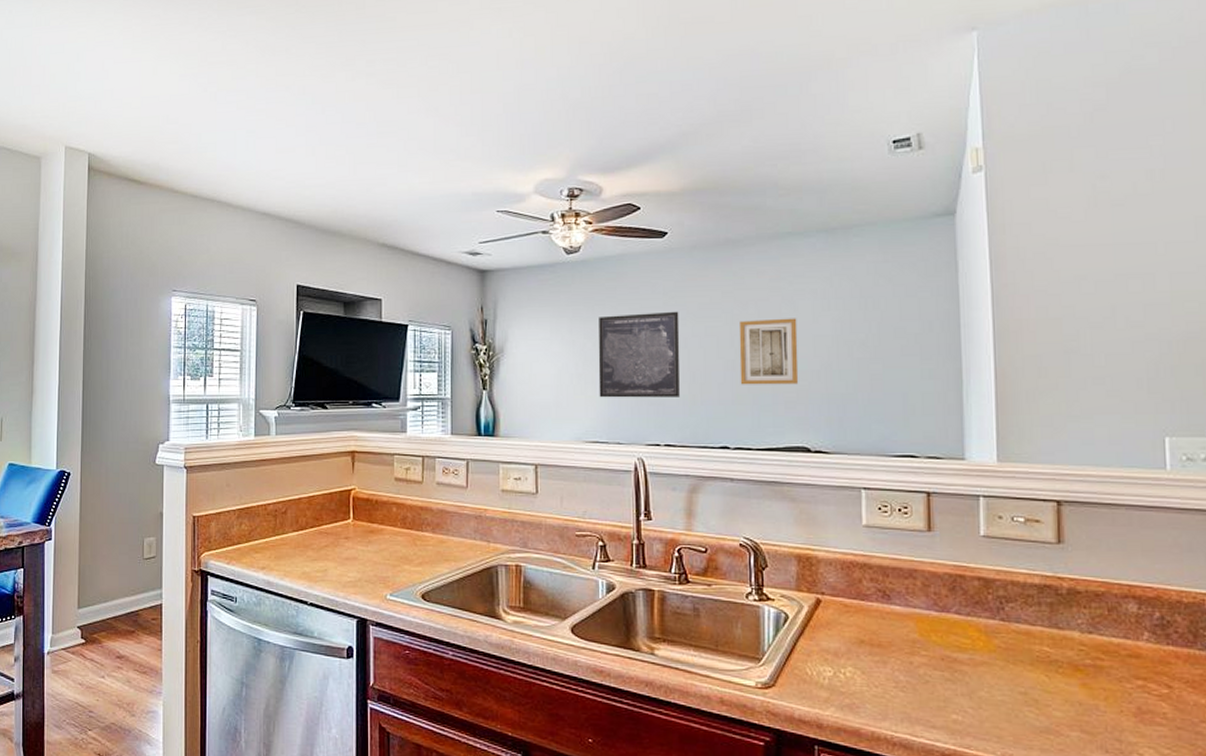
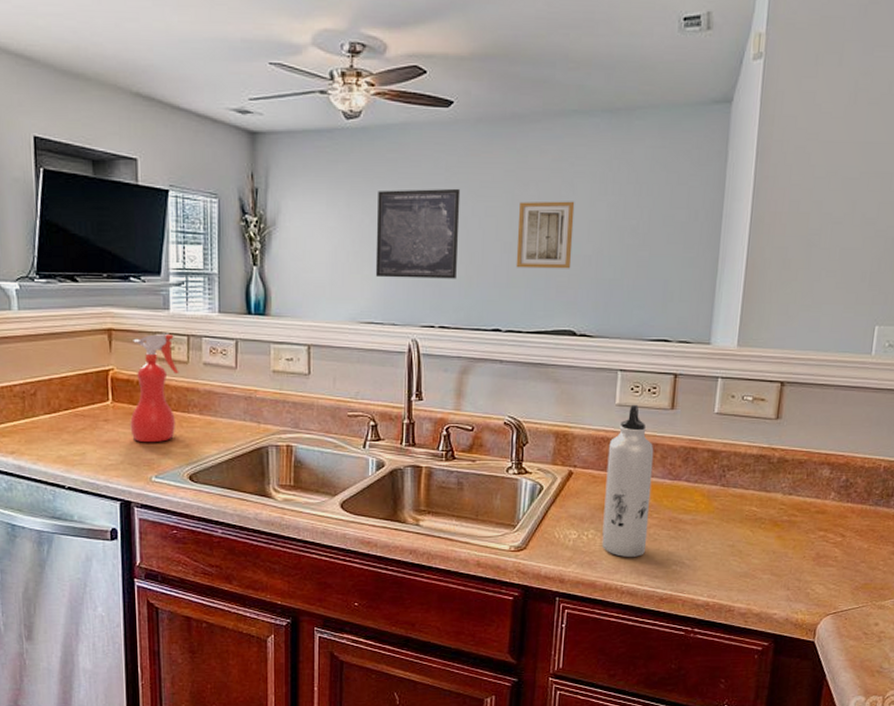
spray bottle: none [368,454,414,561] -> present [130,333,179,443]
water bottle: none [859,525,917,702] -> present [601,404,654,558]

